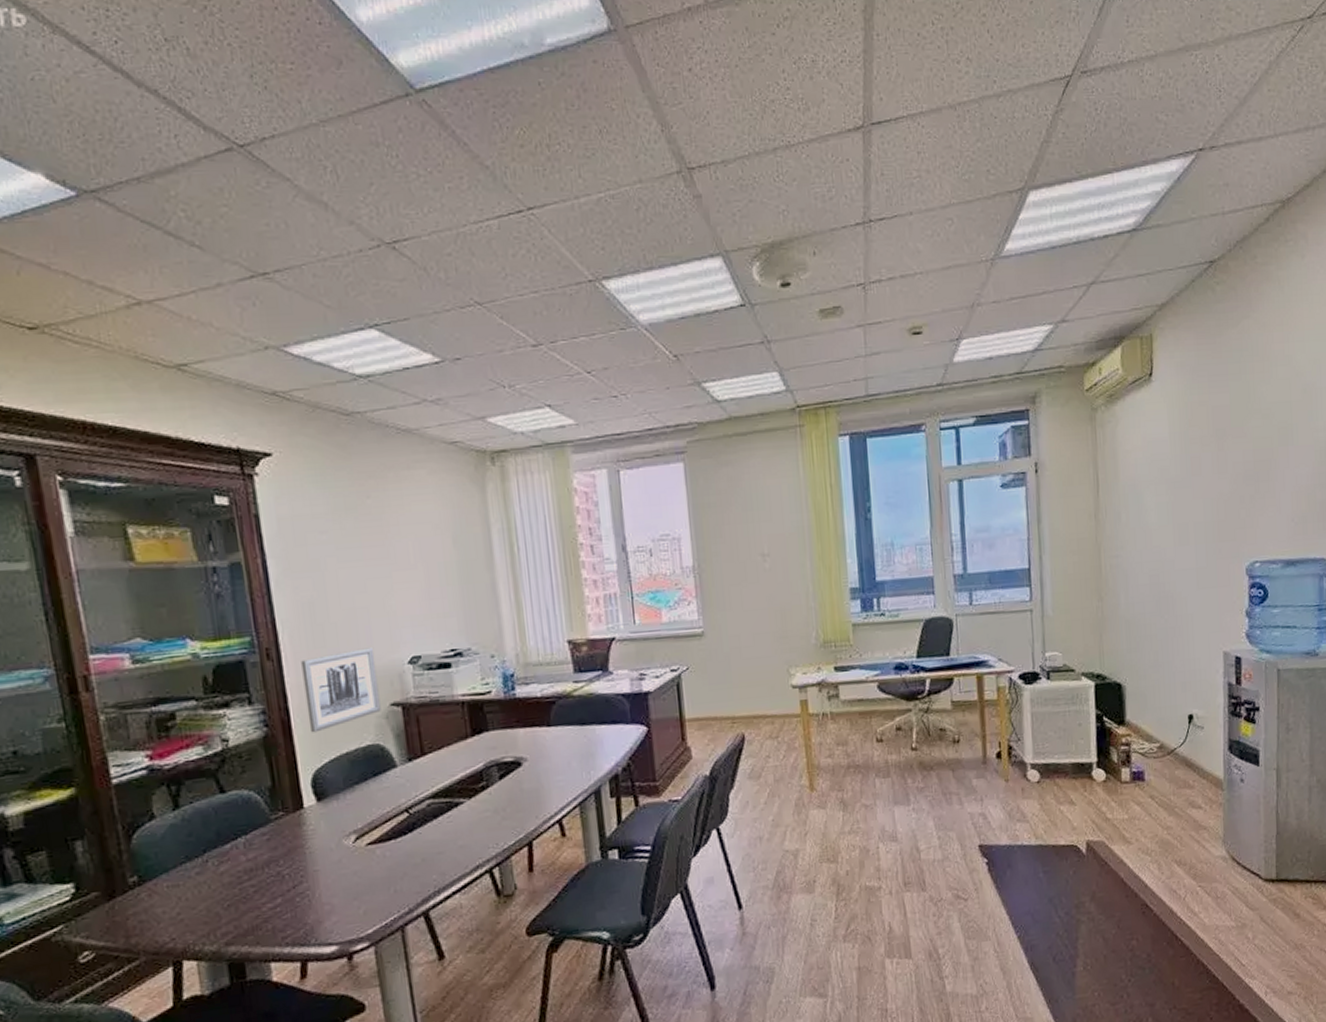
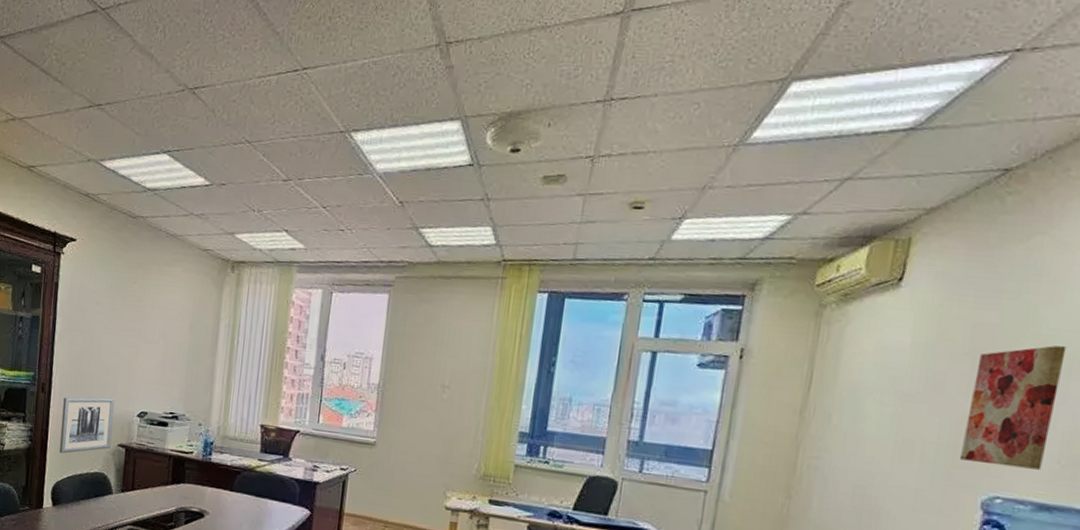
wall art: none [1222,417,1282,534] -> present [960,345,1067,470]

